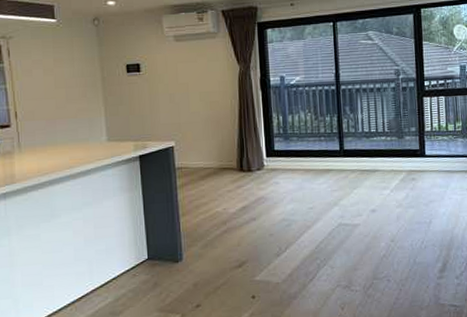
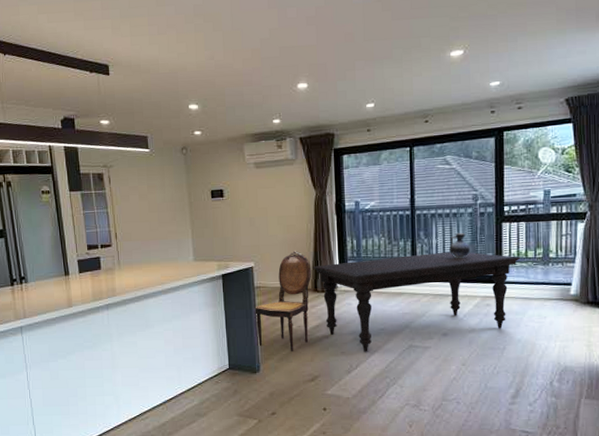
dining chair: none [176,127,237,236] -> present [255,250,312,351]
dining table: none [238,126,441,233] -> present [313,251,520,352]
ceramic jug: none [374,107,395,133] -> present [449,232,471,258]

